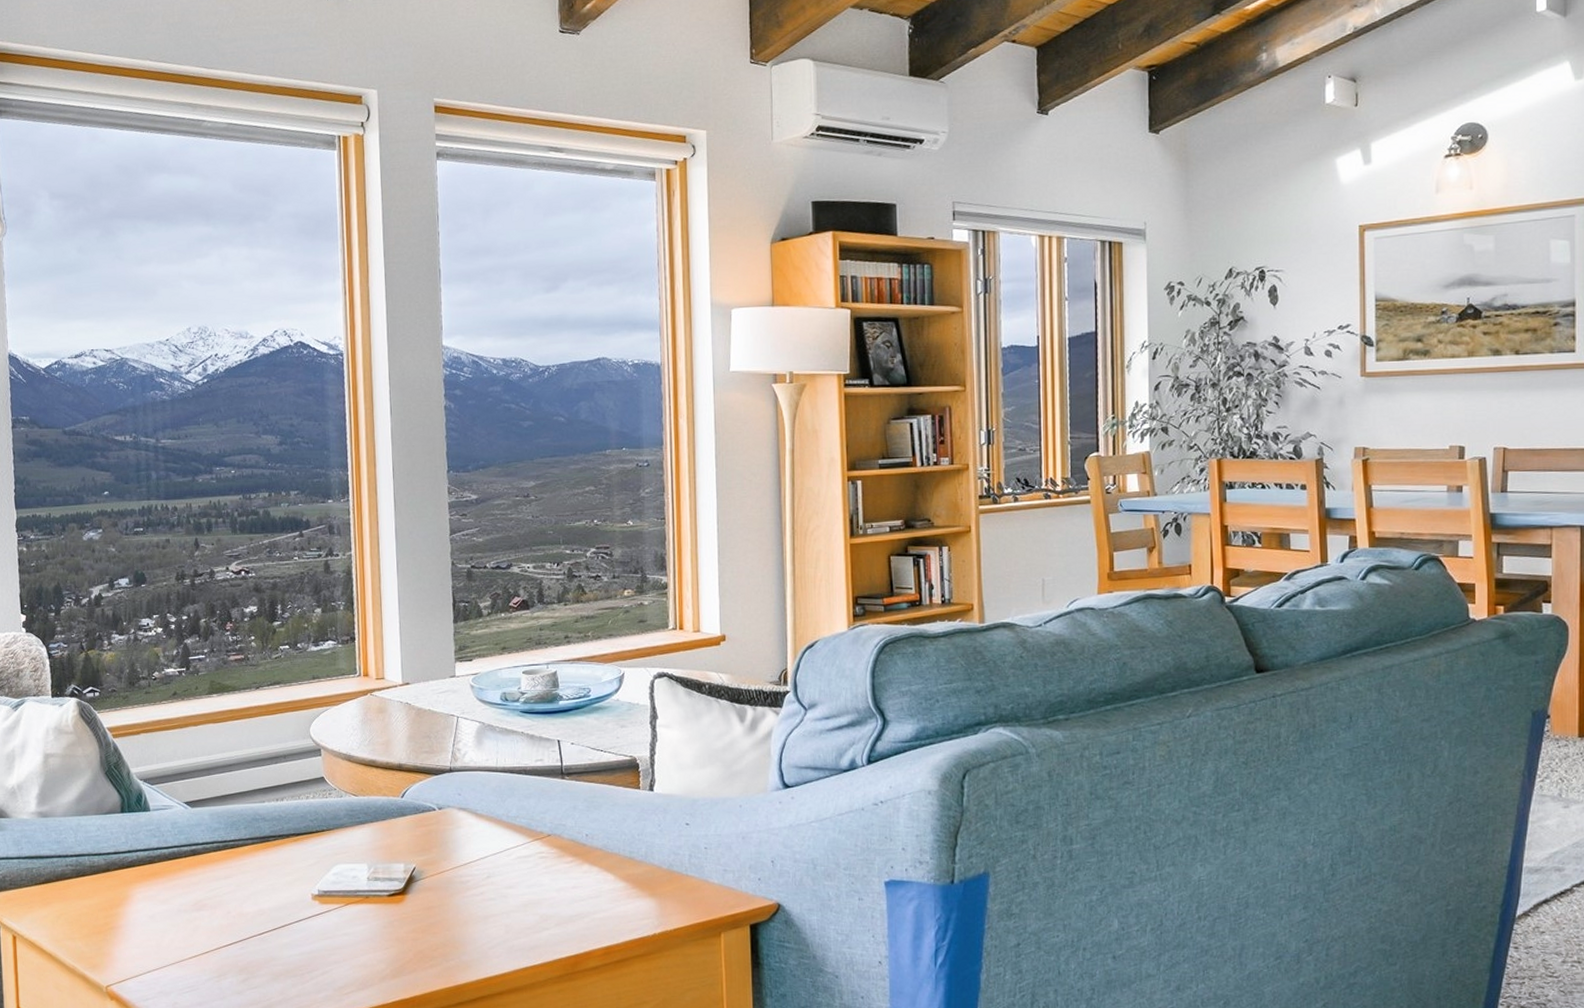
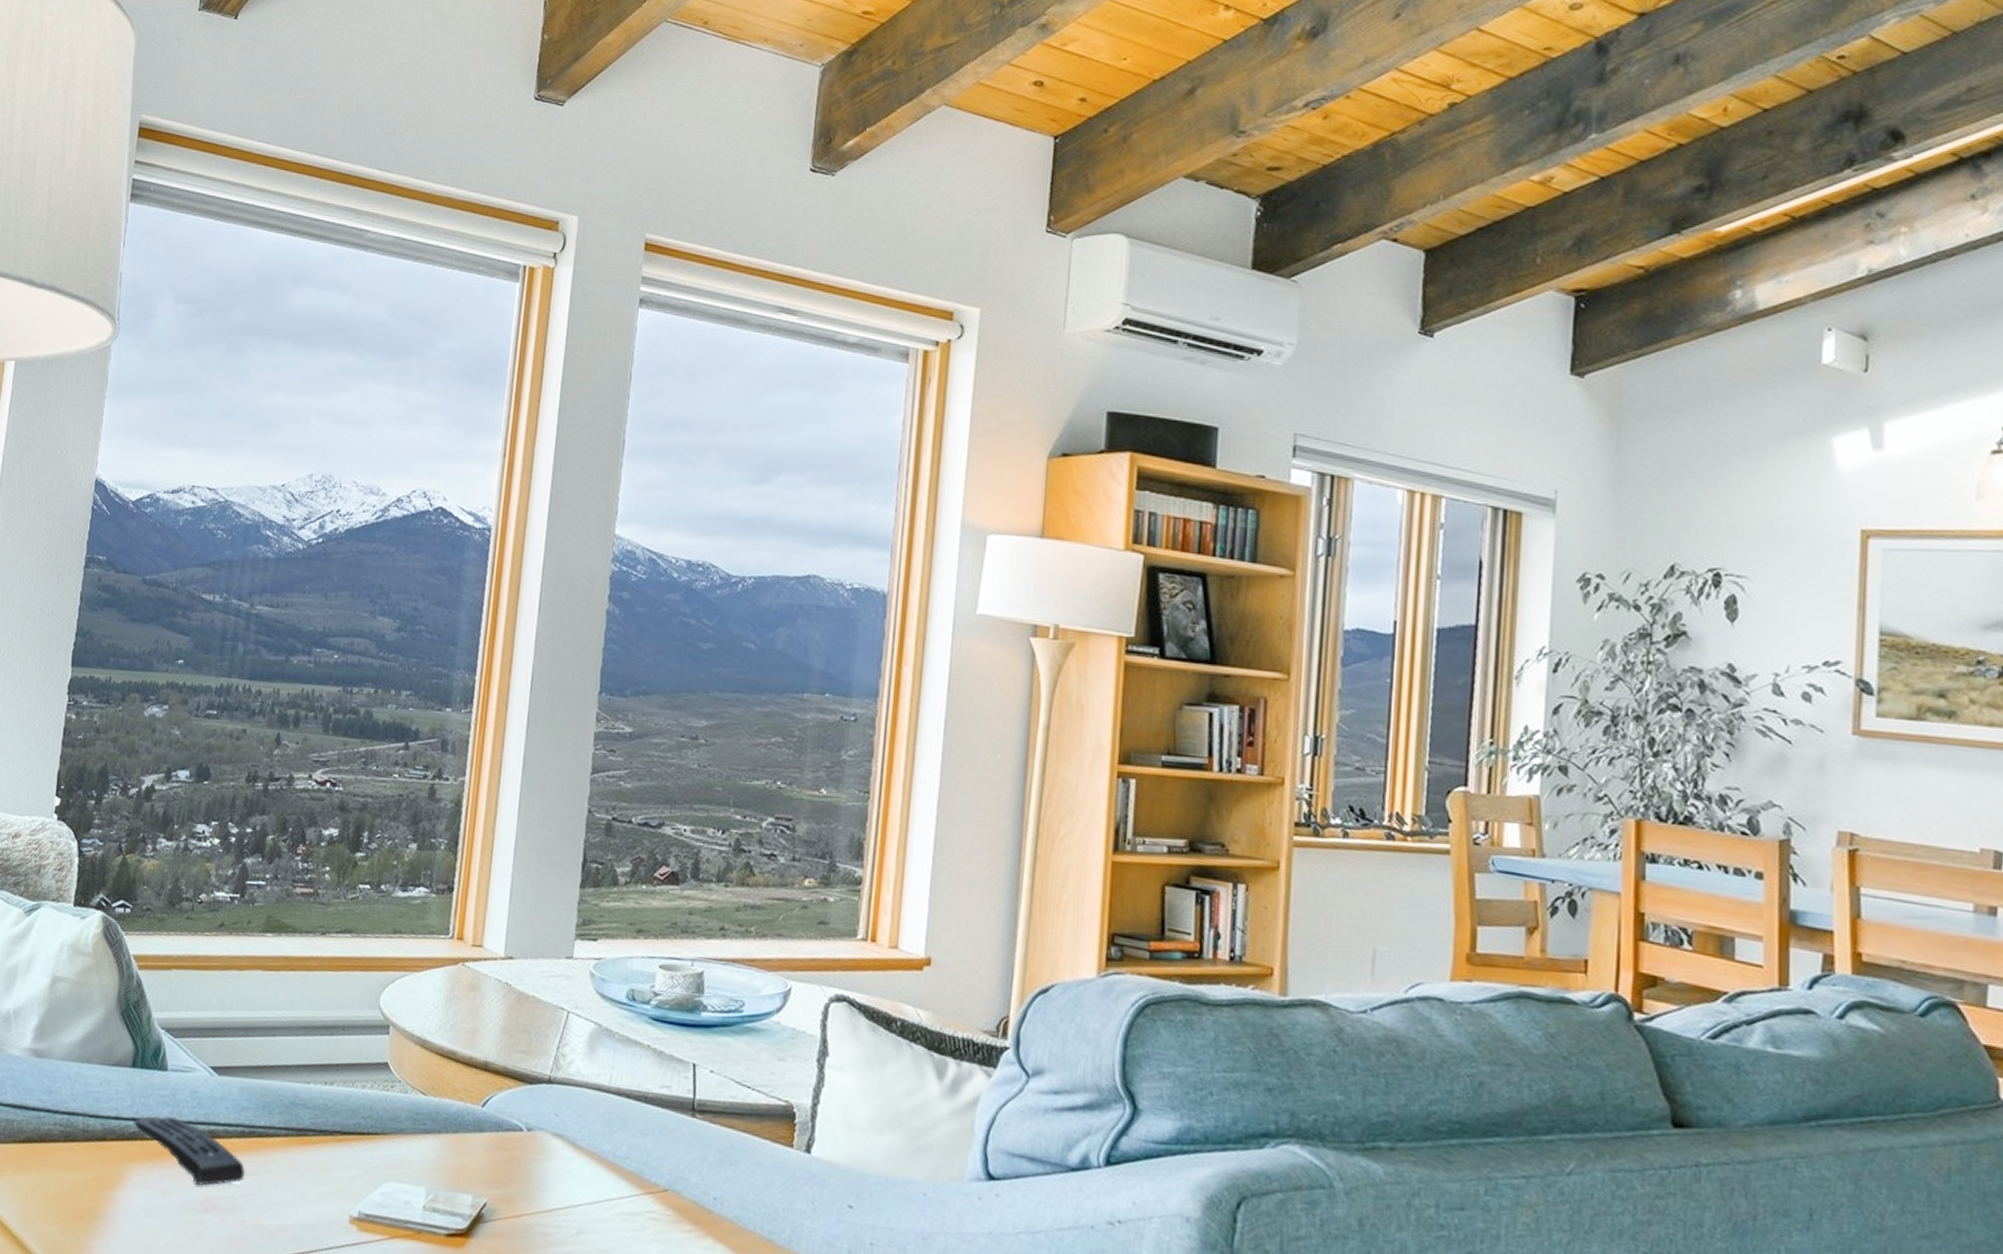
remote control: none [130,844,225,892] -> present [134,1115,246,1186]

